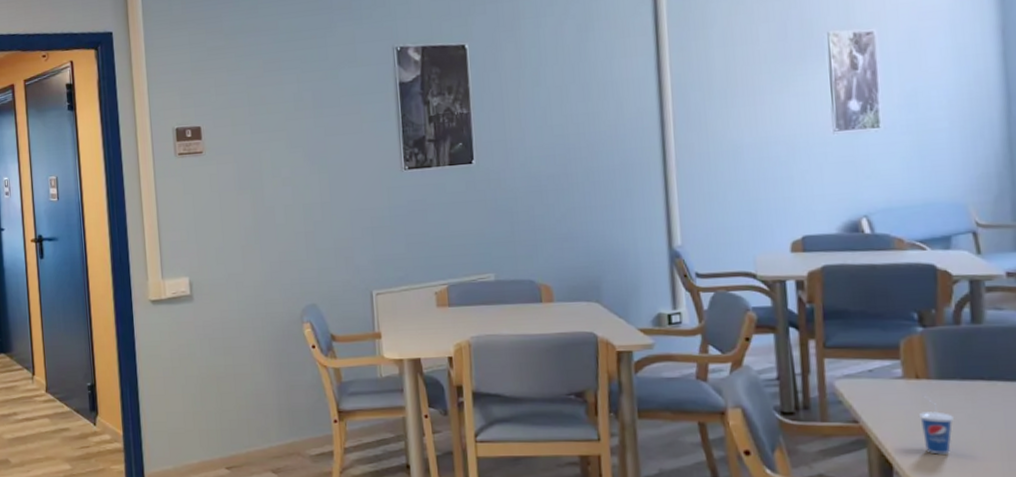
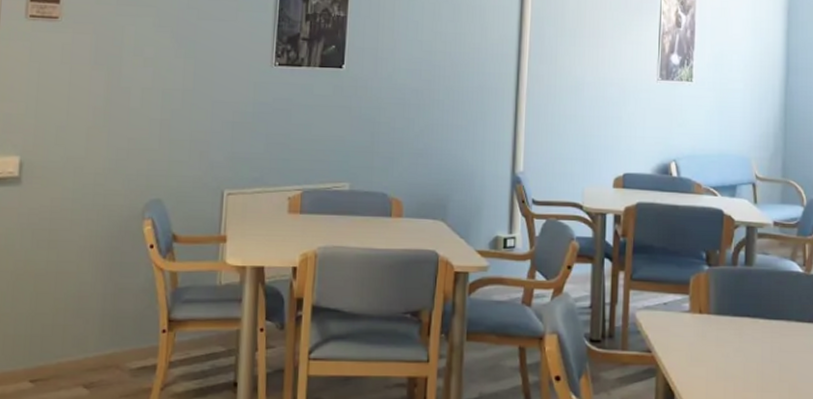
cup: present [918,395,954,455] -> none [698,329,724,384]

